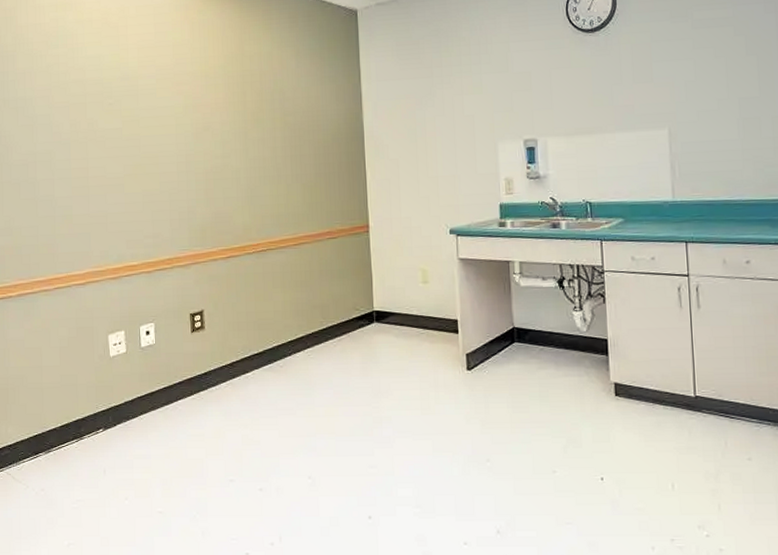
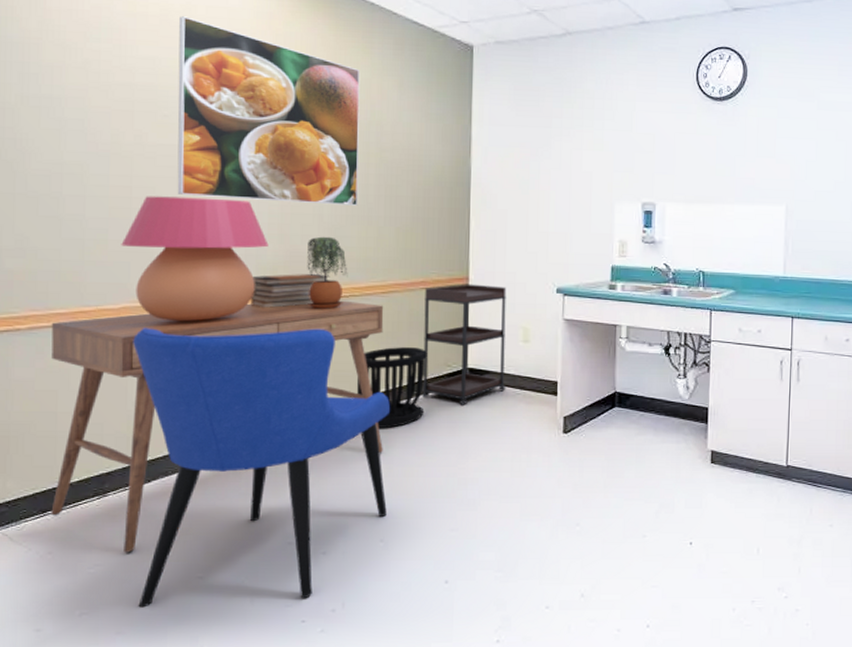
desk: none [34,254,305,490] -> present [51,300,384,553]
table lamp: none [82,171,197,283] -> present [121,196,269,322]
dining chair: none [96,281,312,539] -> present [133,328,390,608]
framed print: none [116,17,269,172] -> present [177,16,360,206]
book stack: none [186,231,250,266] -> present [250,273,330,308]
potted plant: none [229,197,264,264] -> present [307,236,348,309]
wastebasket: none [279,294,339,372] -> present [357,347,427,429]
shelving unit: none [331,230,411,347] -> present [422,283,507,405]

